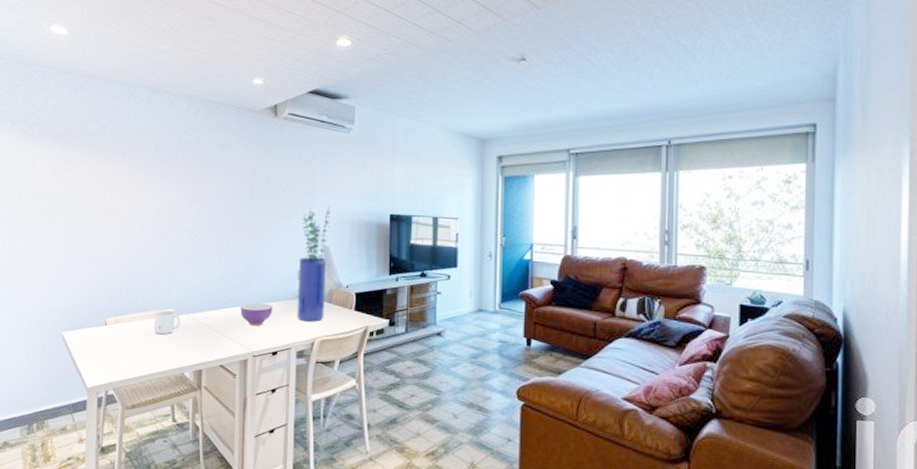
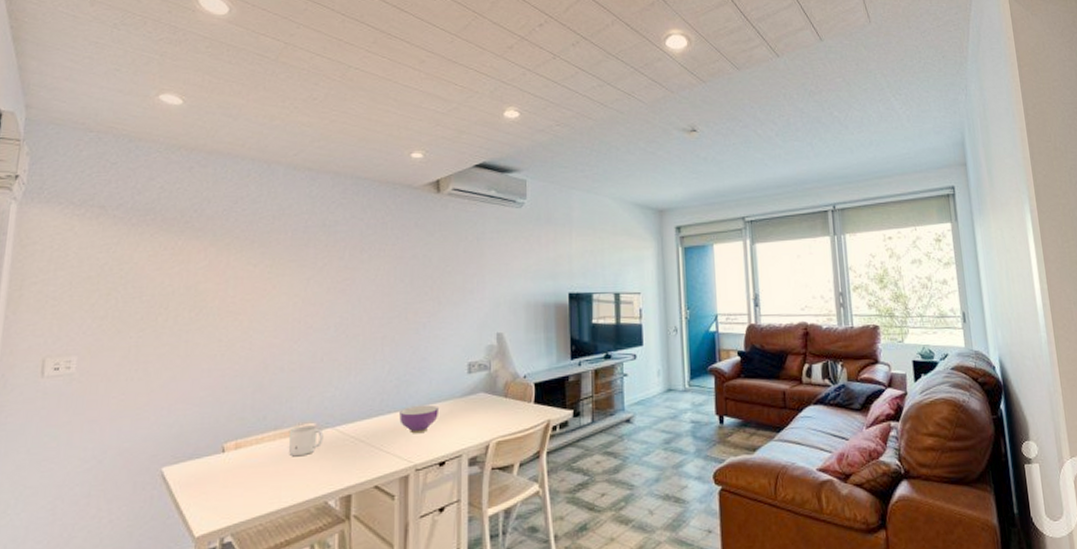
vase: present [297,205,331,322] -> none [468,287,504,422]

